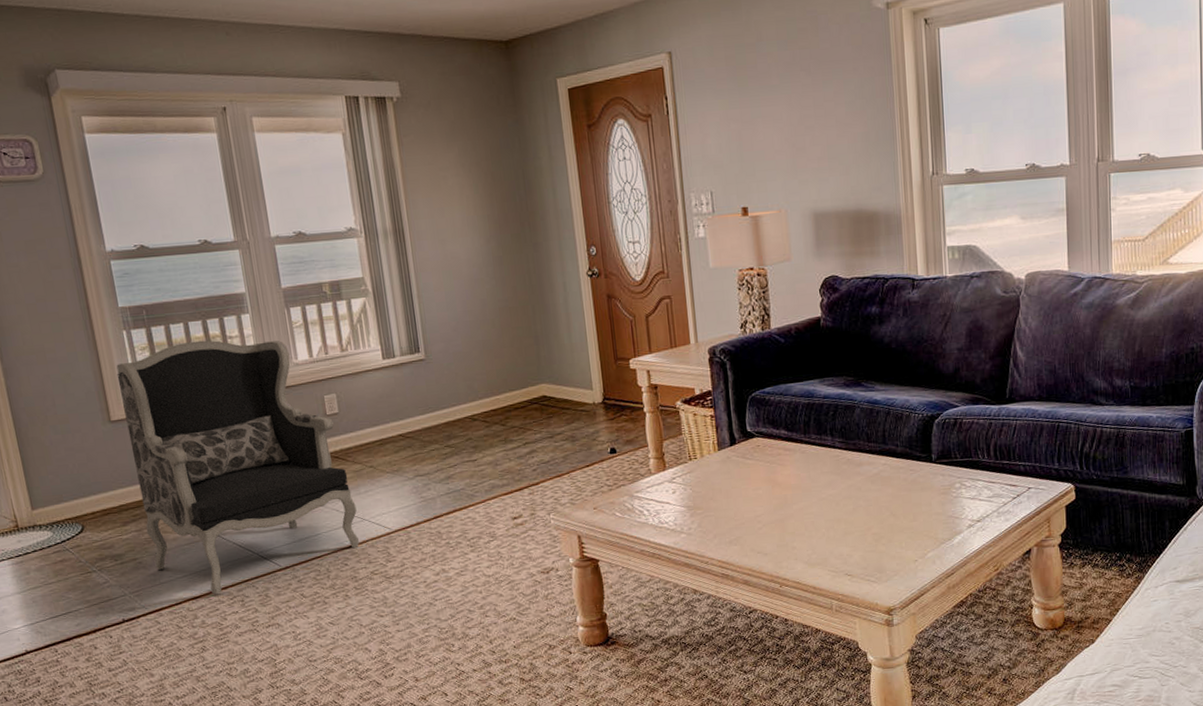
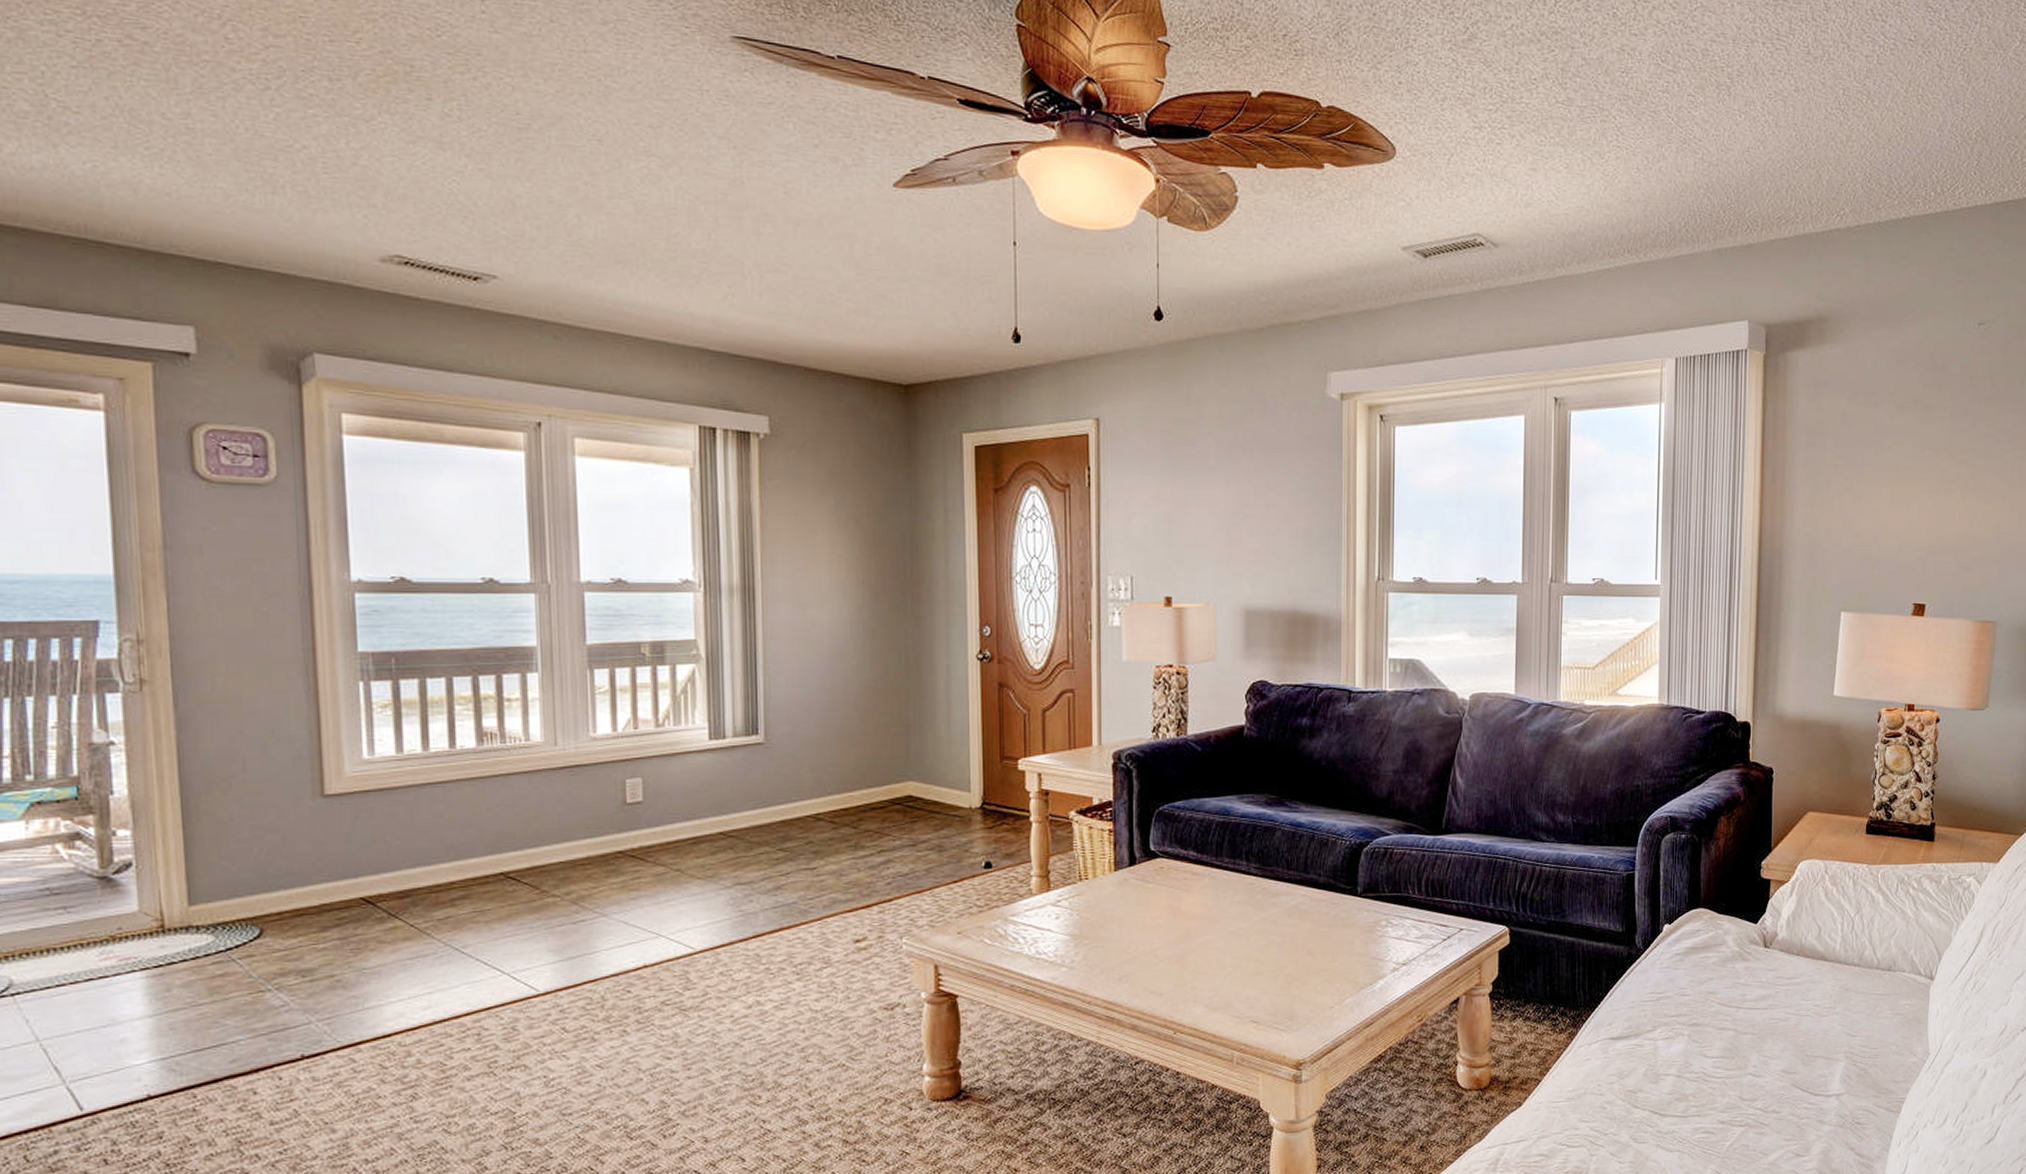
armchair: present [116,340,359,595] -> none [342,701,652,1026]

